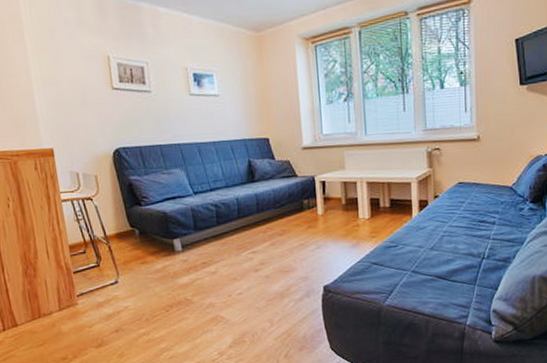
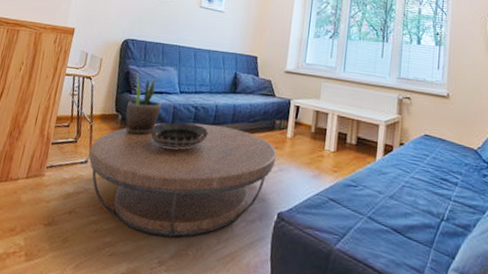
coffee table: none [116,217,311,333] -> present [89,123,276,238]
potted plant: none [140,182,179,246] -> present [125,73,162,135]
decorative bowl: none [173,222,236,252] -> present [149,122,208,150]

